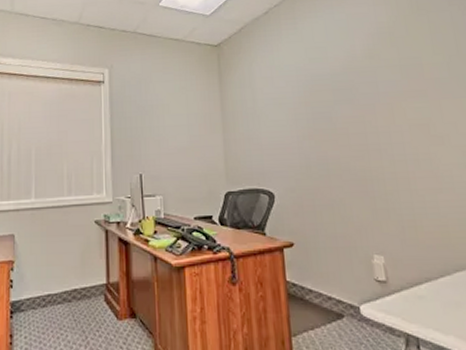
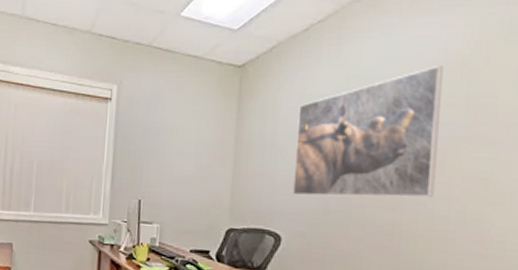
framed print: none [270,35,391,155] -> present [292,64,443,198]

